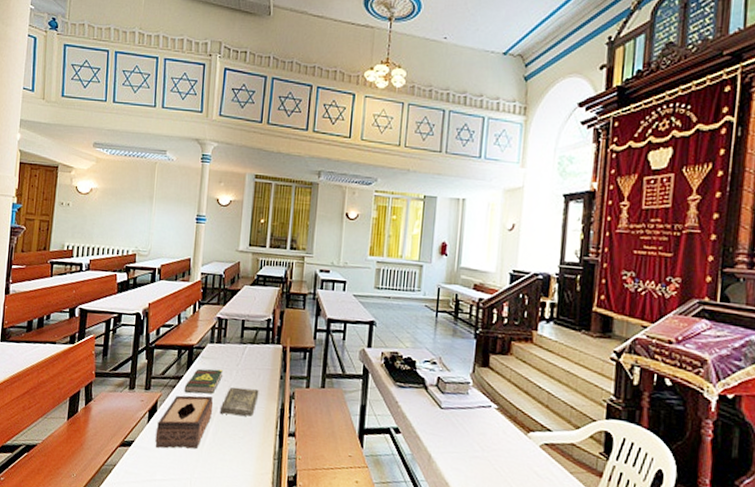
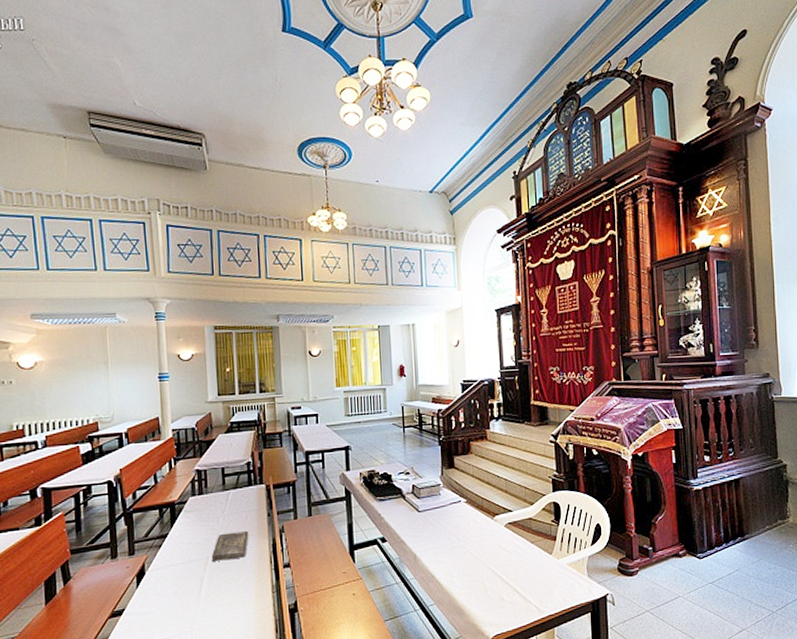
tissue box: present [155,395,214,449] -> none [147,546,205,609]
book: present [184,368,223,394] -> none [171,520,209,549]

